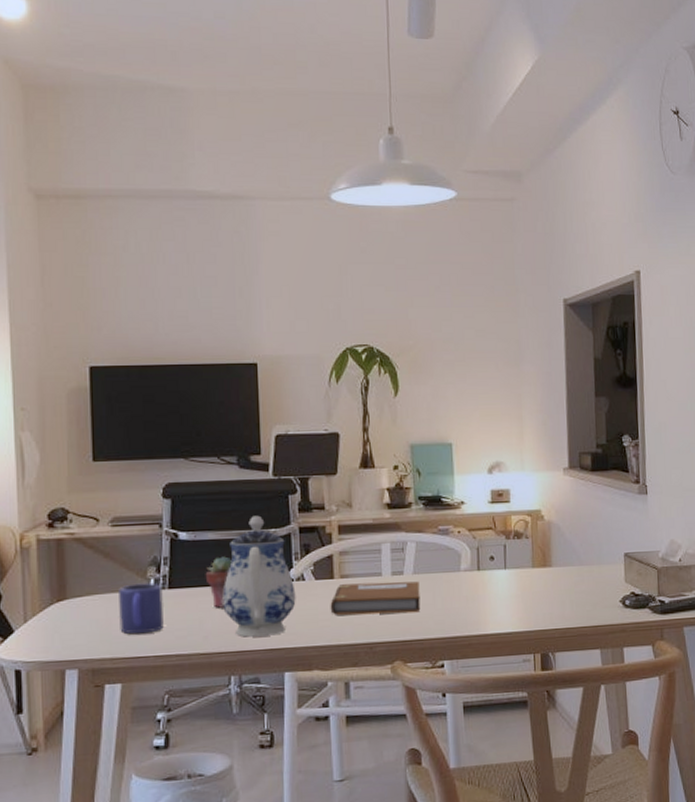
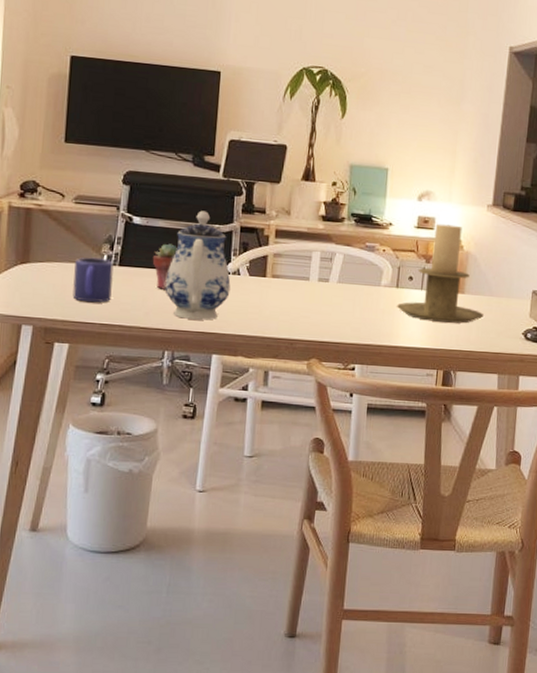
notebook: present [330,581,421,615] -> none [259,283,342,318]
candle holder: none [480,494,576,602] -> present [396,223,484,324]

